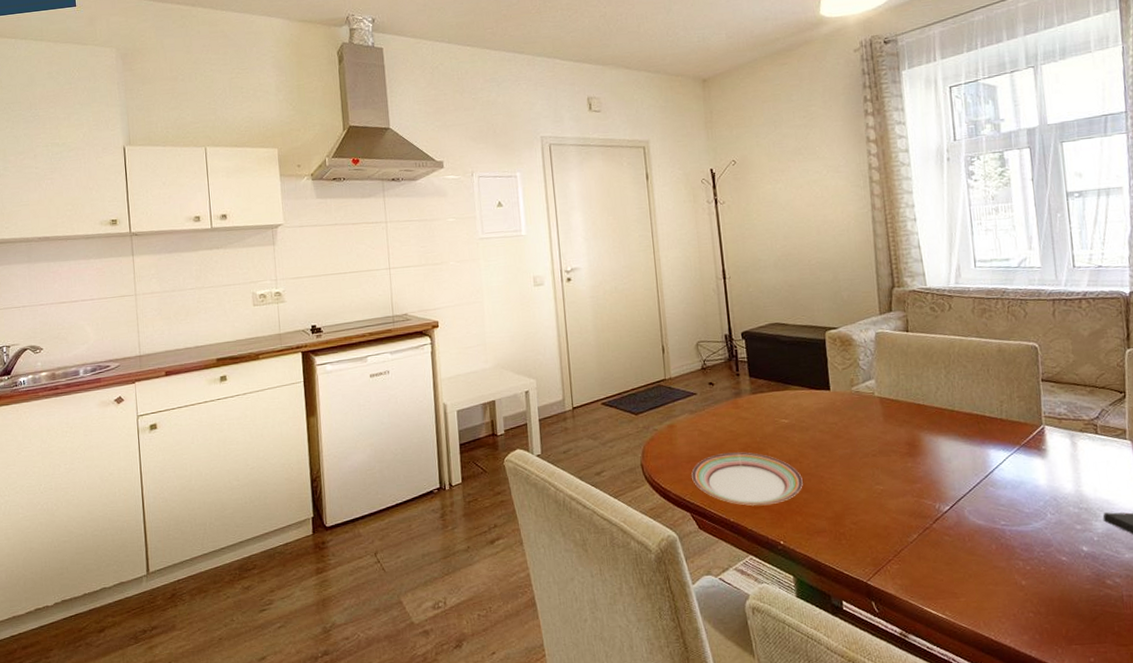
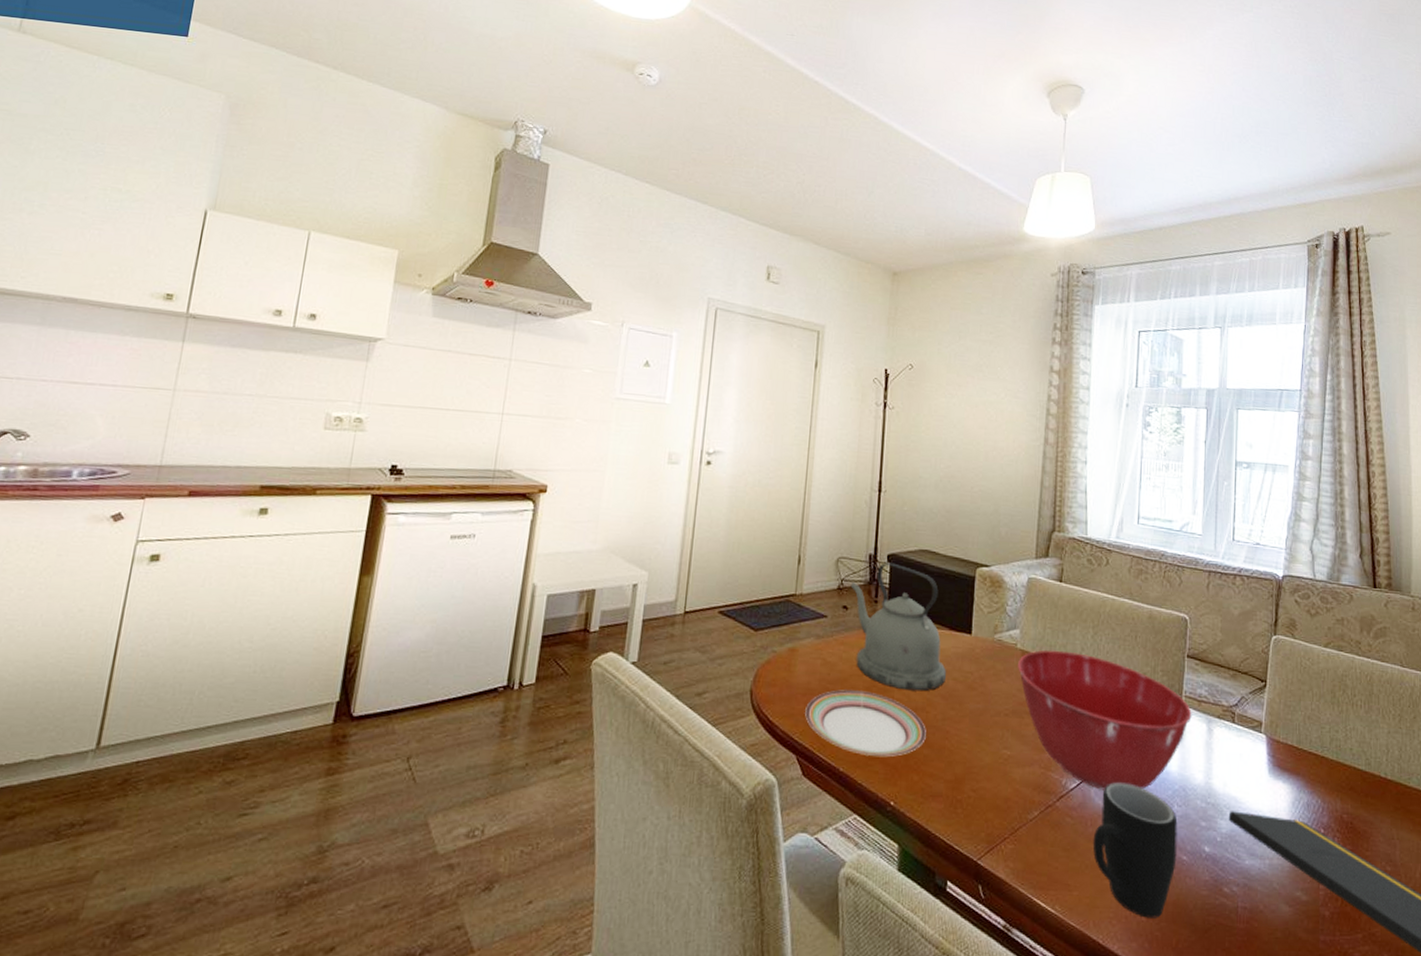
kettle: none [712,339,813,447] -> present [850,562,946,692]
mixing bowl: none [878,392,1054,509] -> present [1018,650,1192,790]
mug: none [972,500,1056,614] -> present [1092,782,1178,918]

